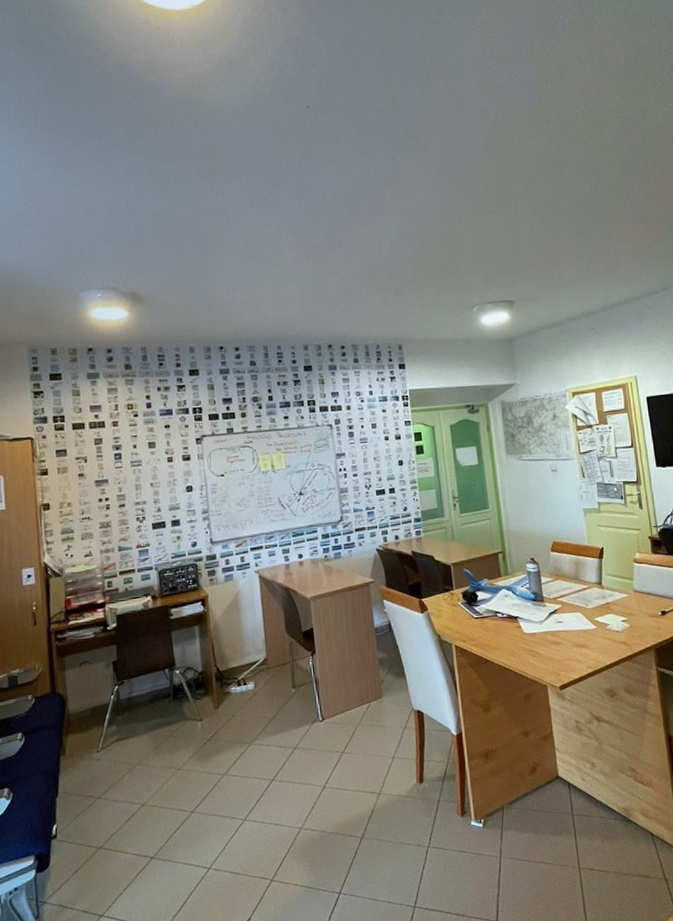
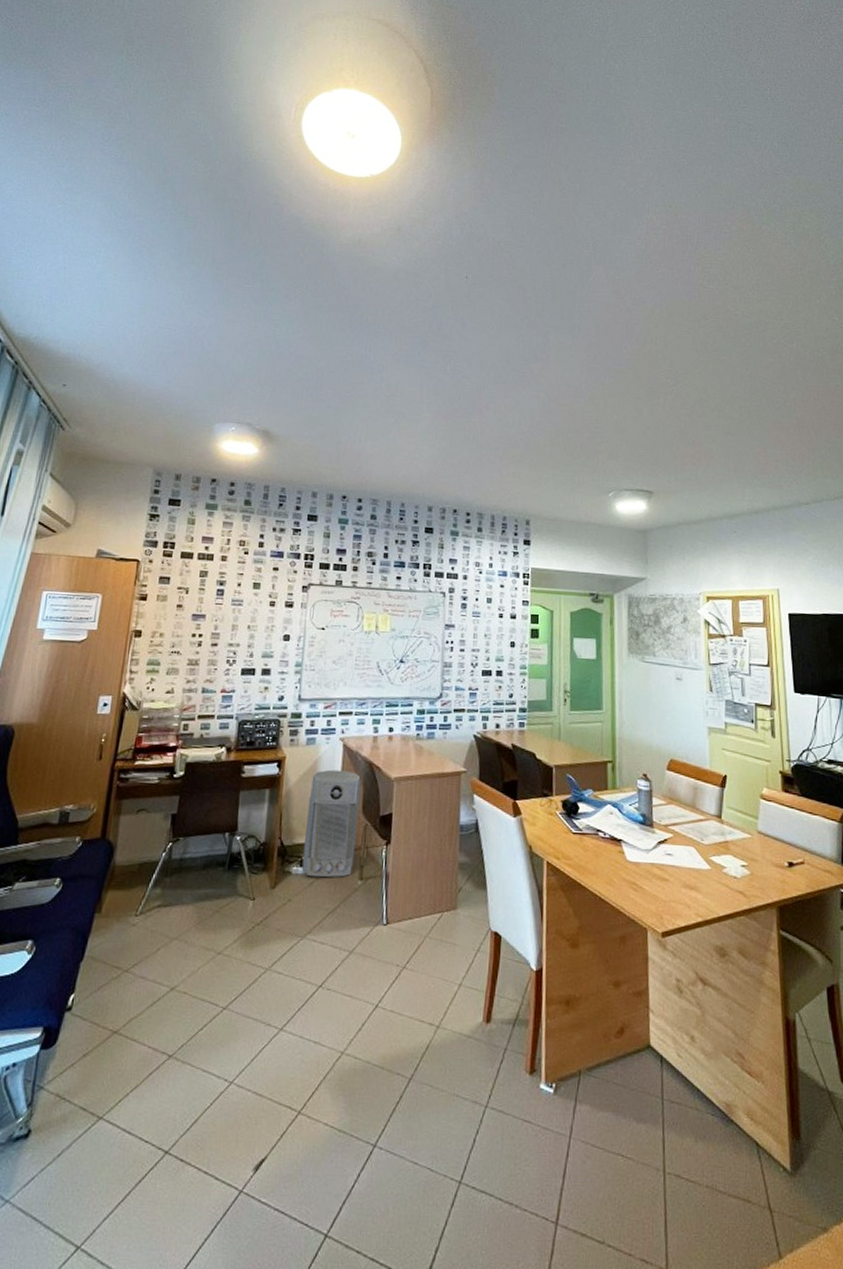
air purifier: none [235,598,286,693] -> present [302,769,361,878]

